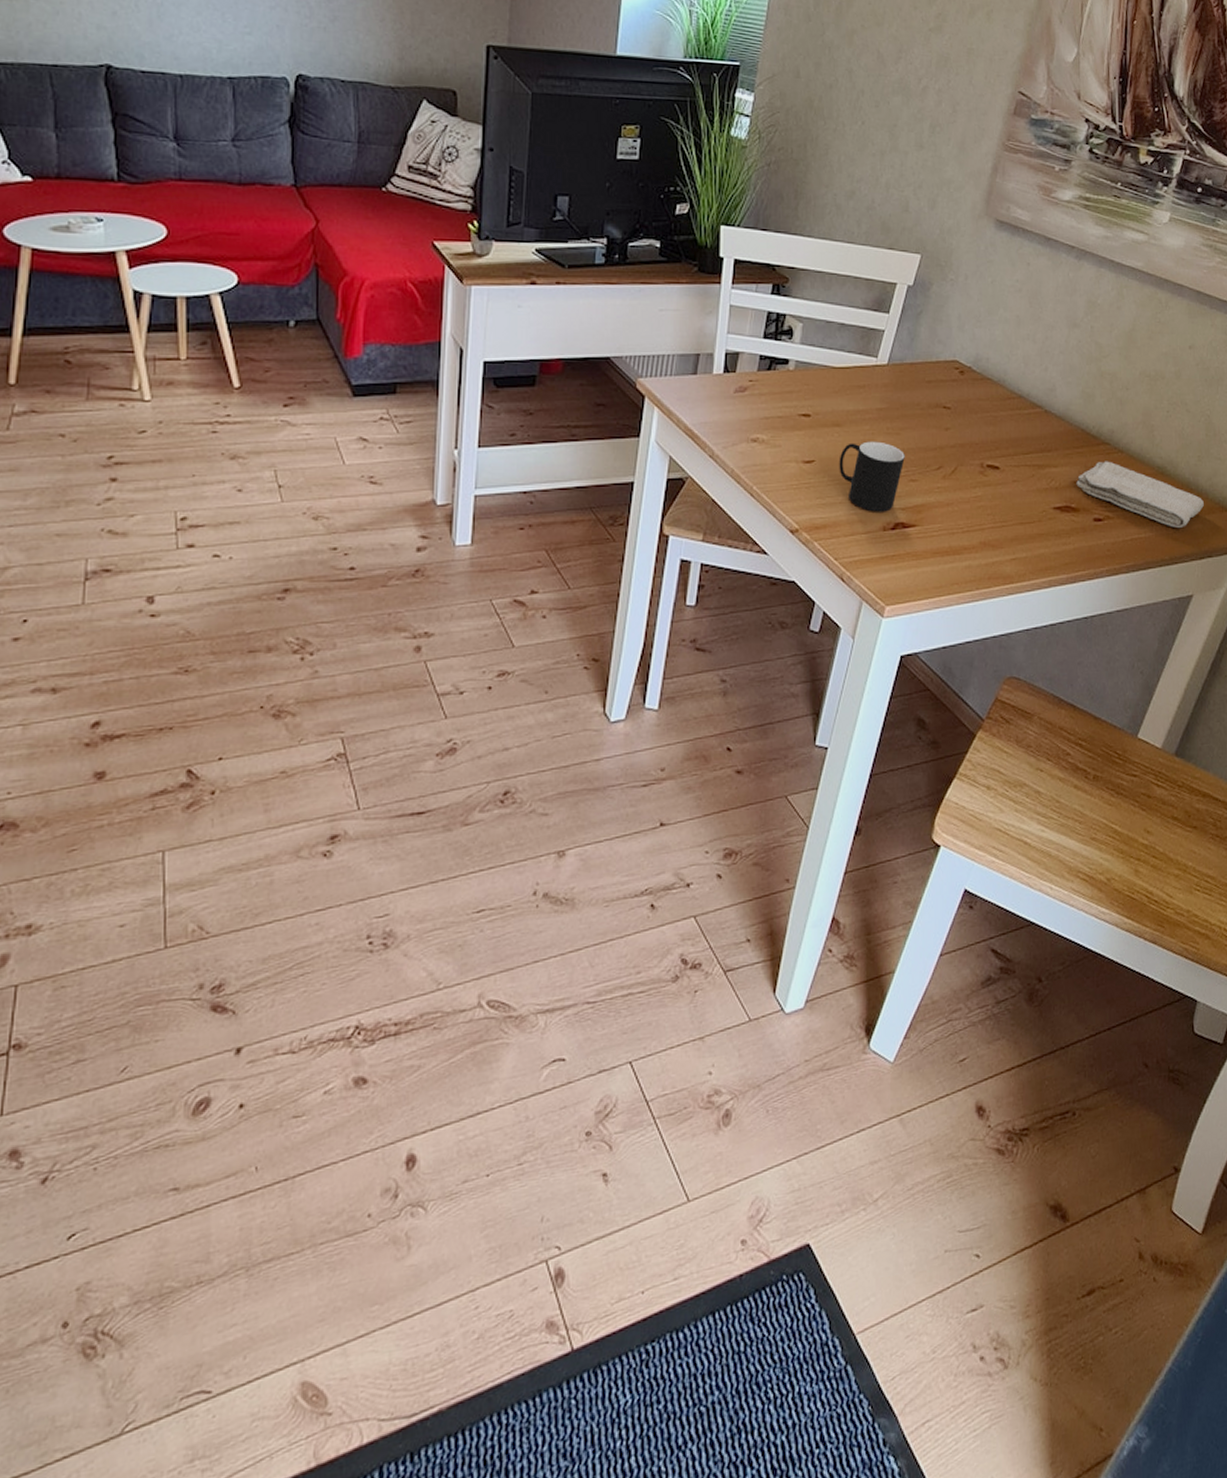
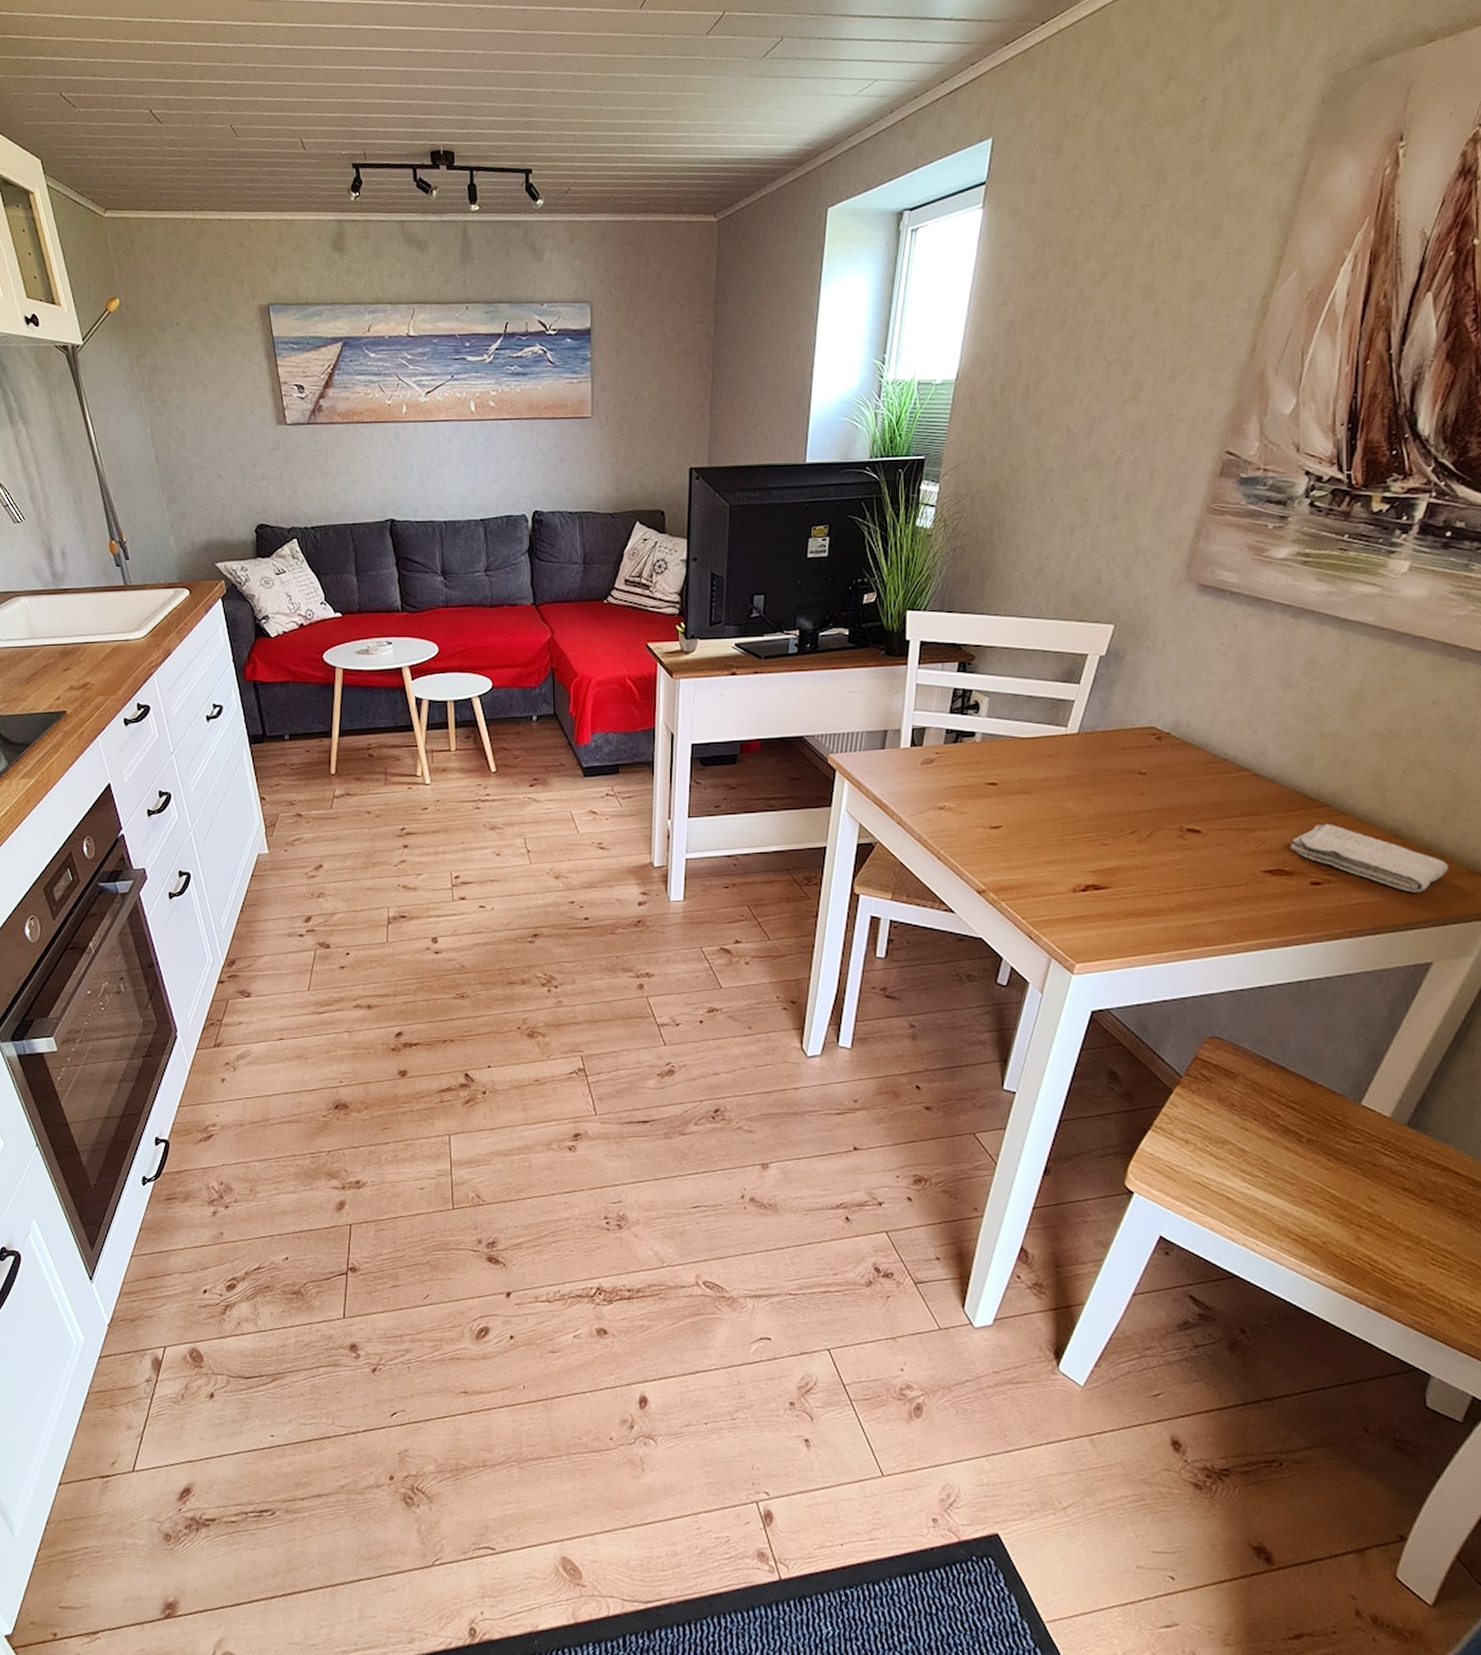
cup: present [839,441,905,512] -> none [1026,807,1096,875]

